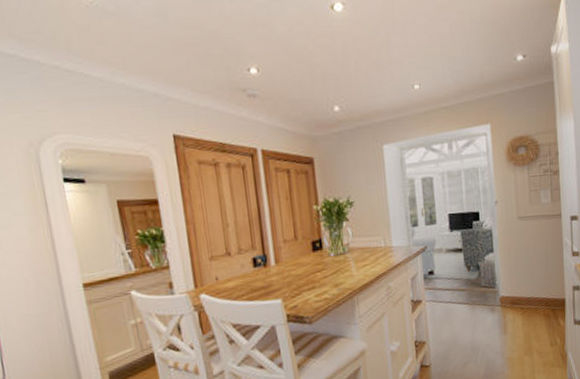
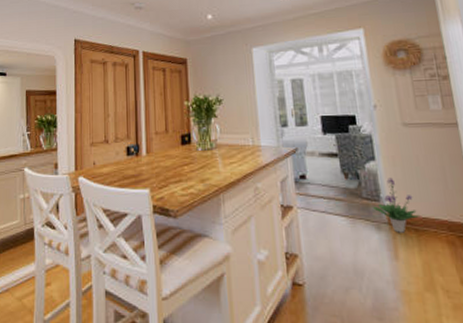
potted plant: none [490,266,526,313] -> present [373,177,420,233]

